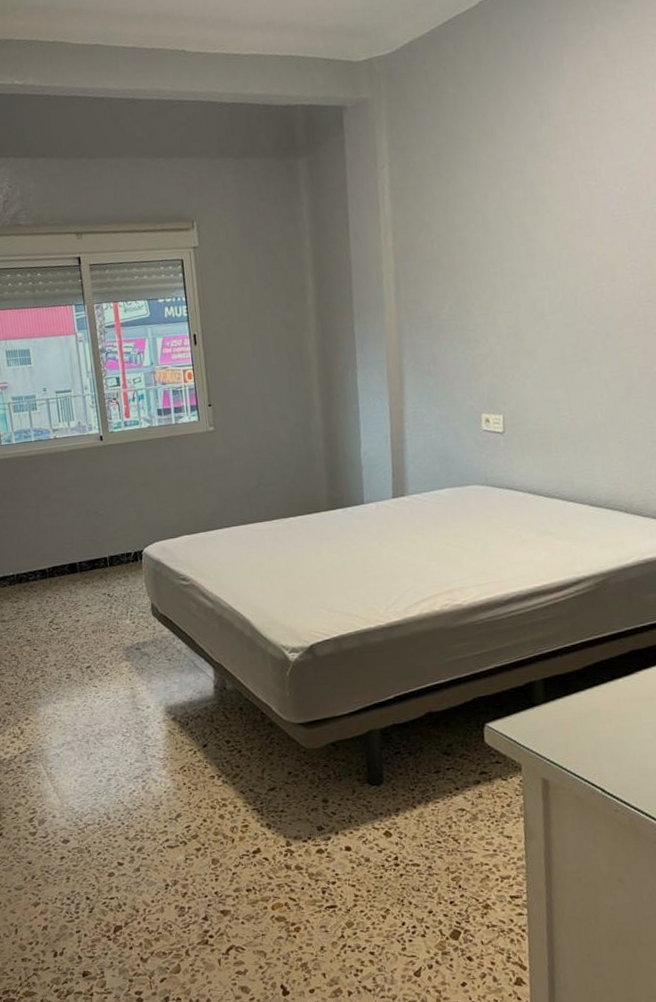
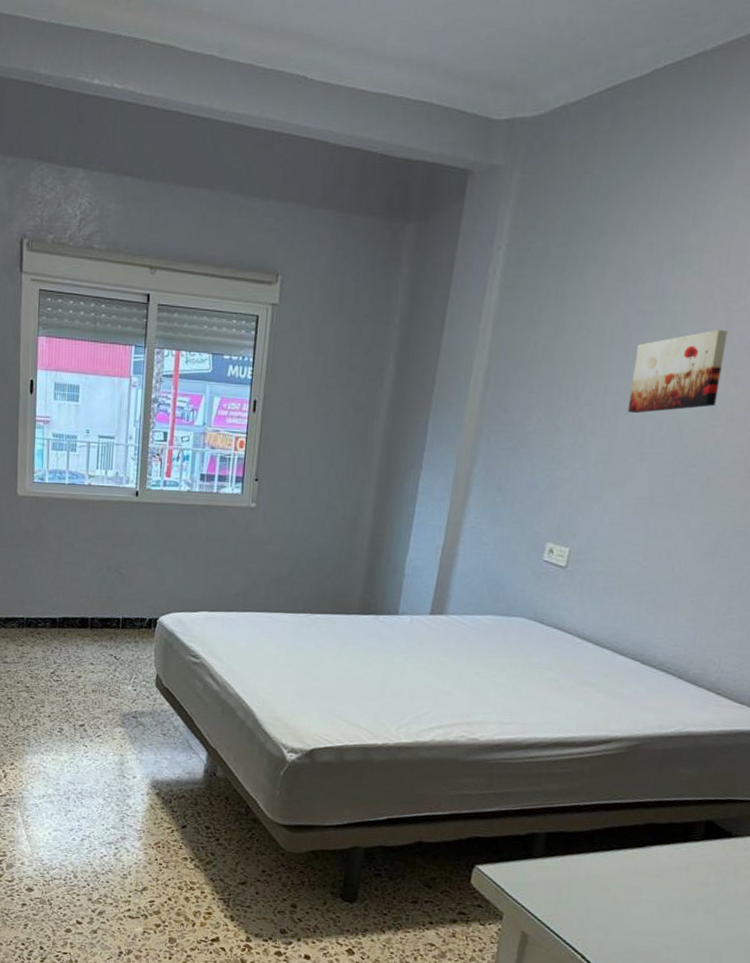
wall art: none [519,204,598,288] -> present [627,329,728,414]

